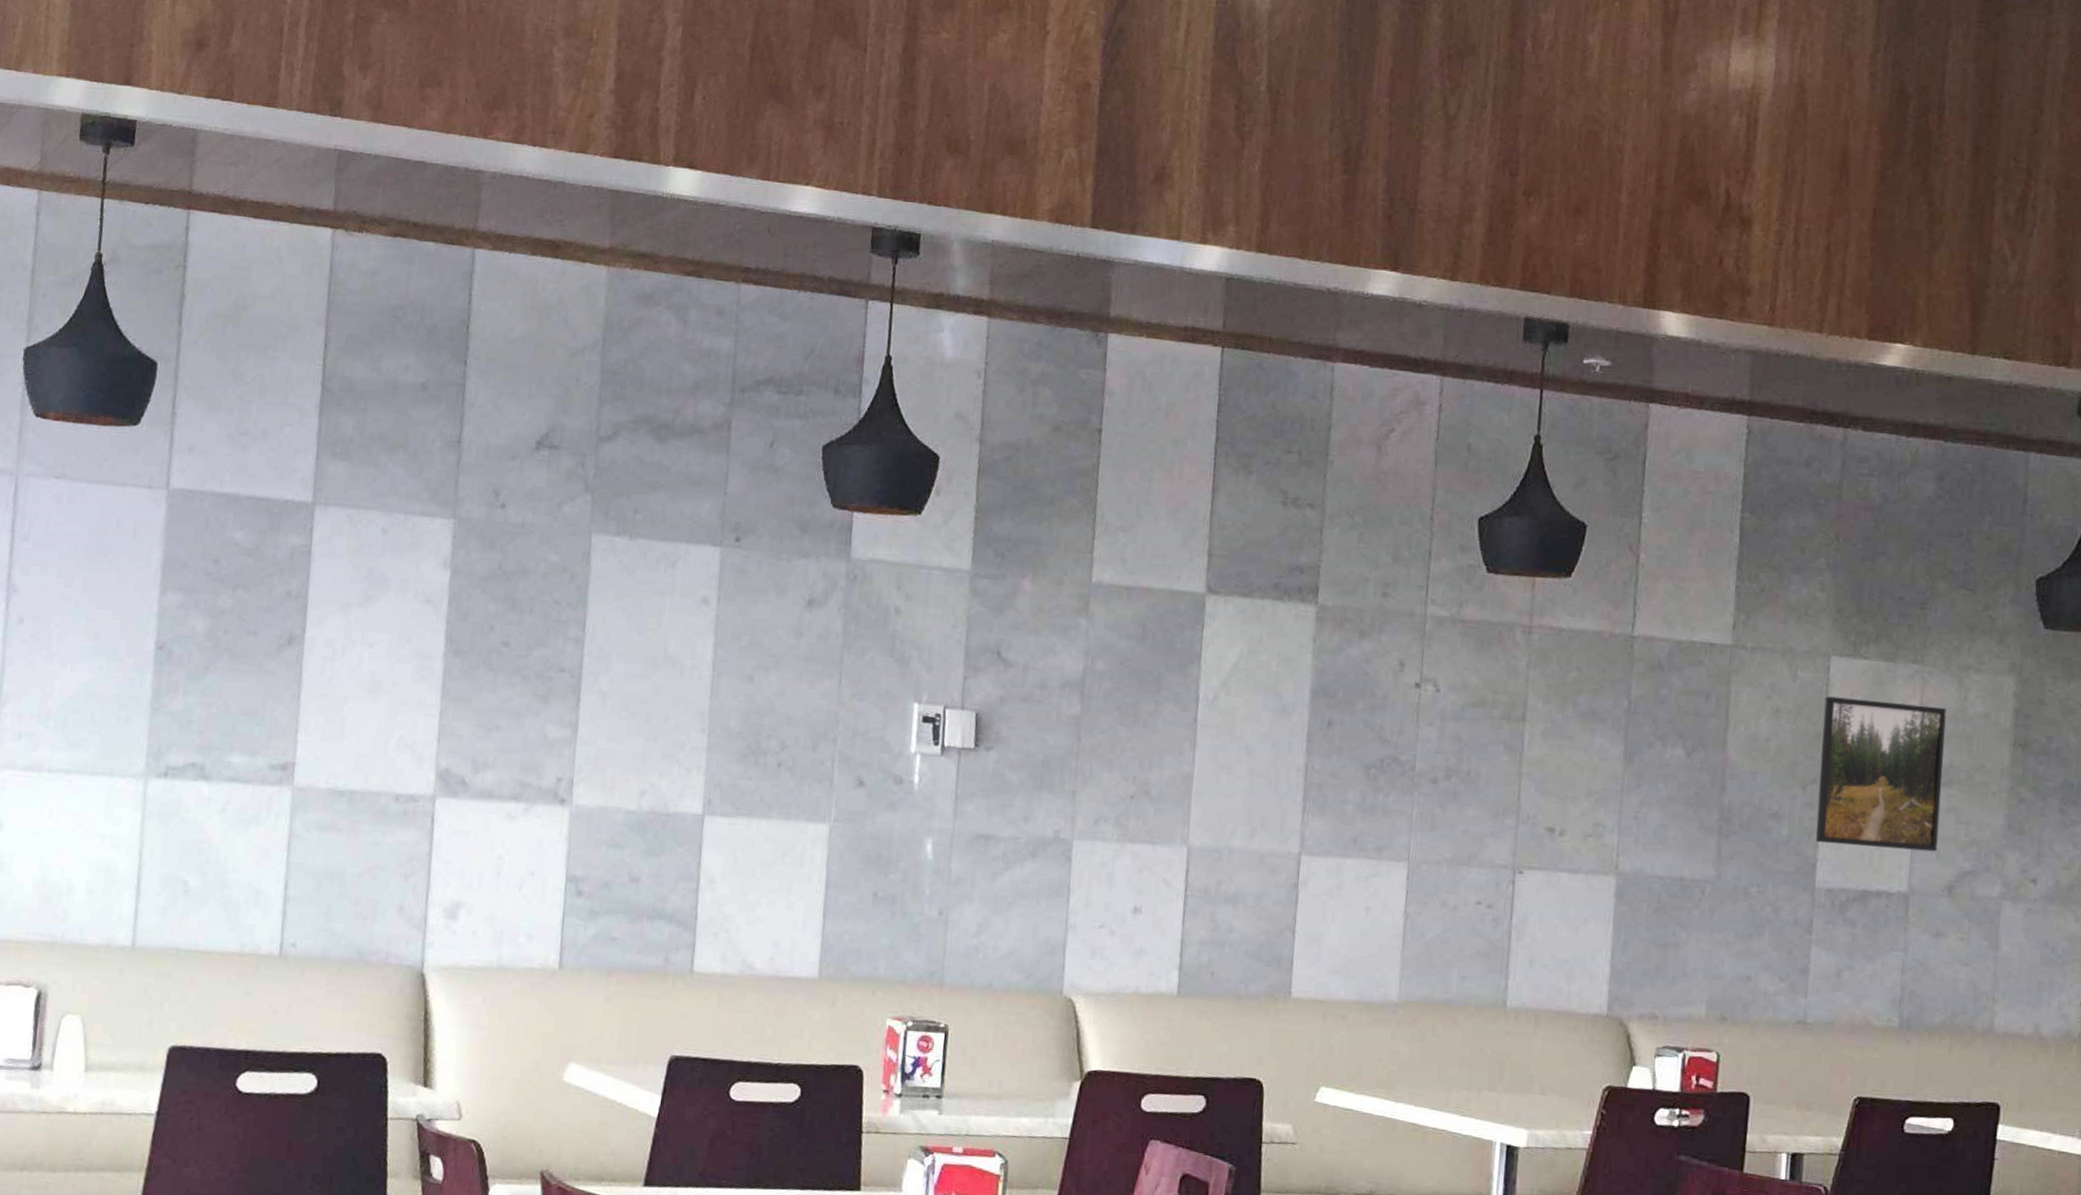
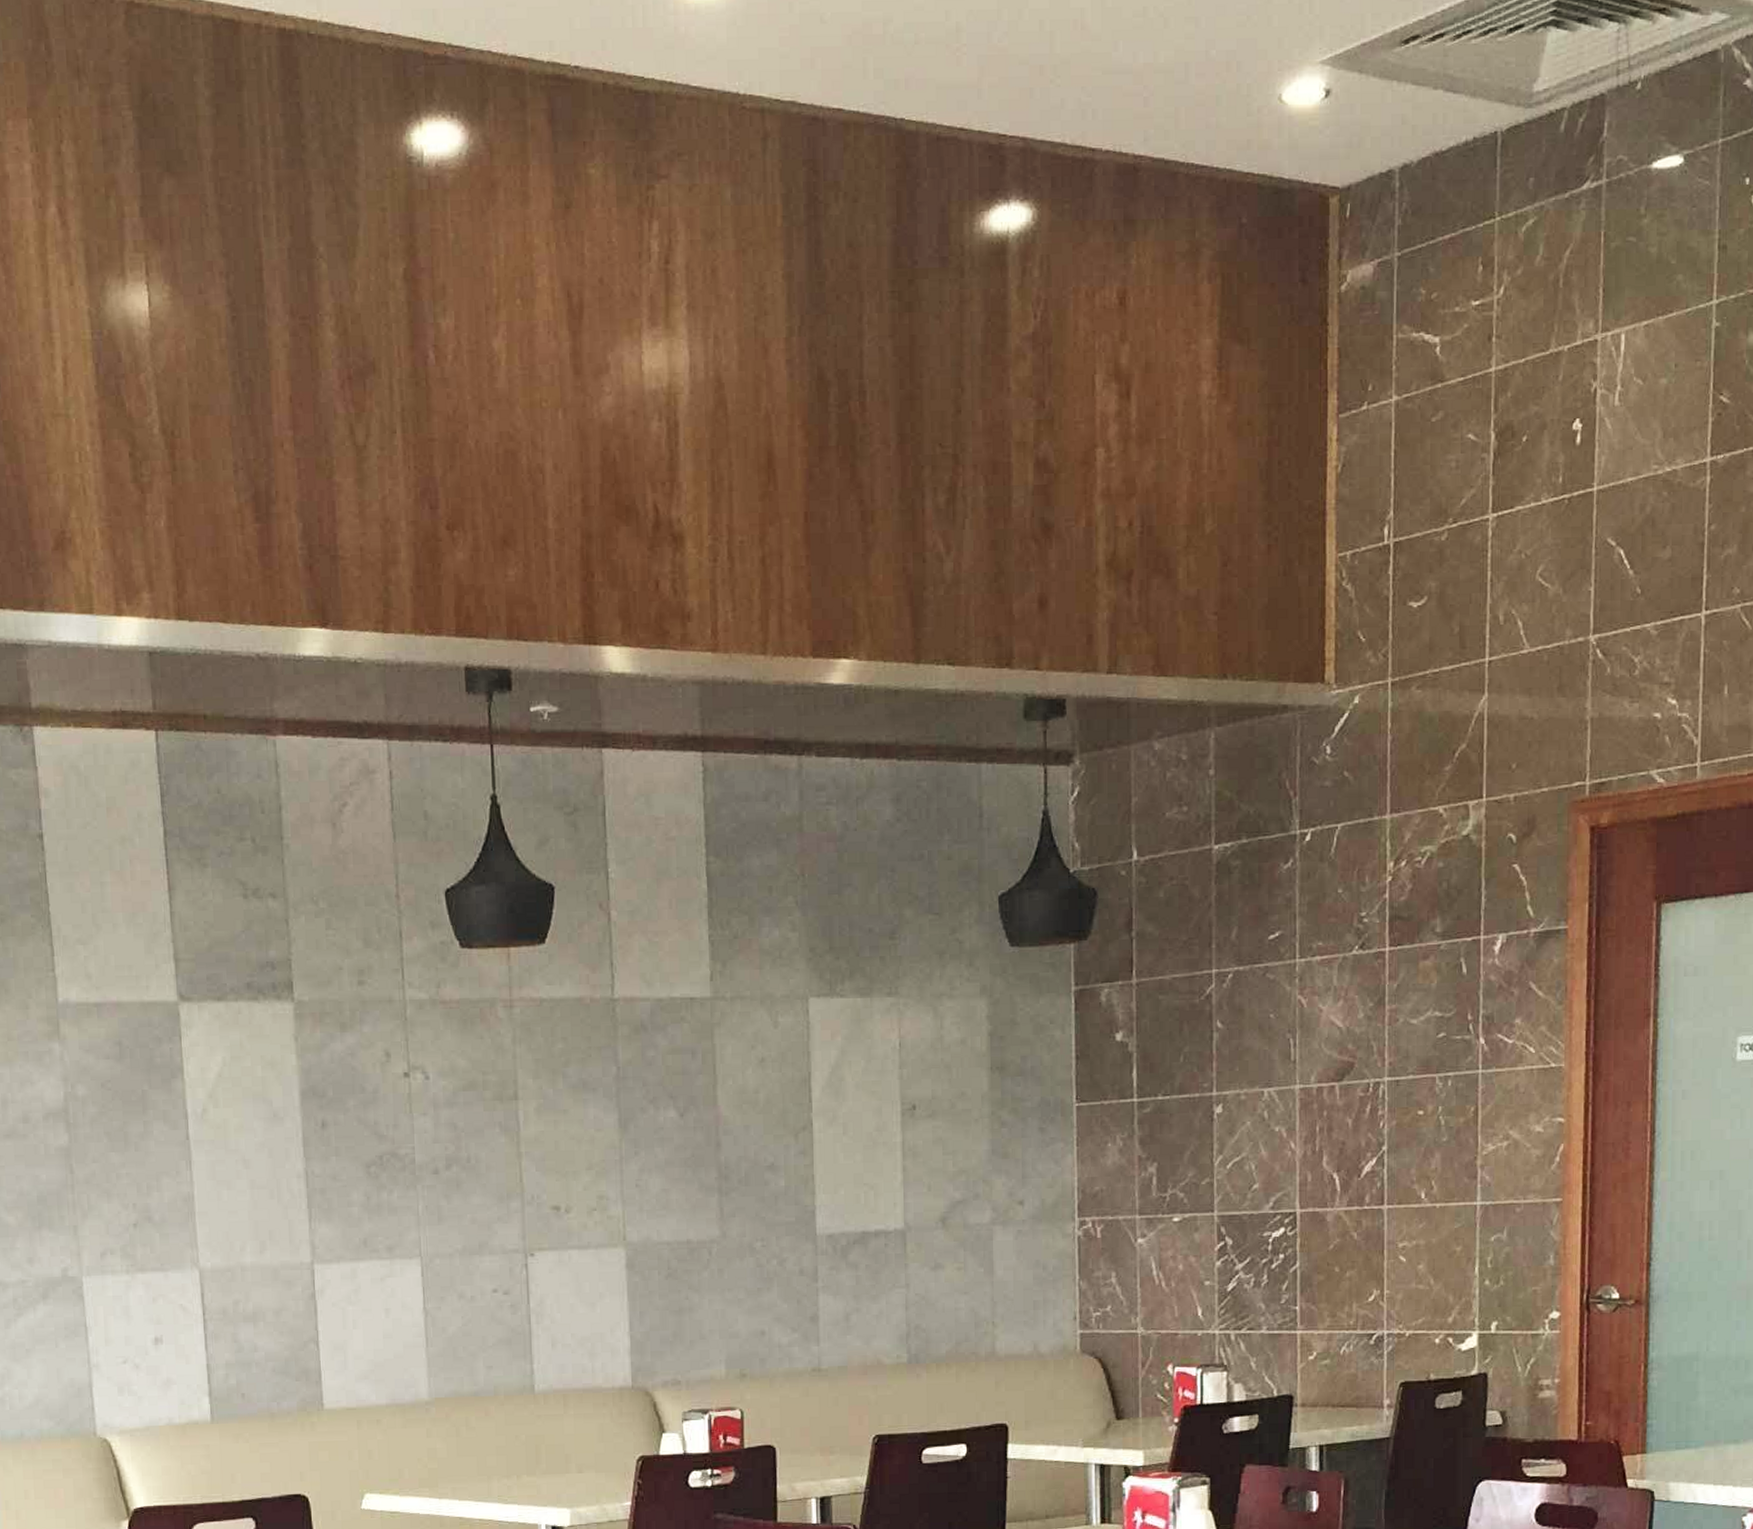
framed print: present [1815,696,1947,852] -> none [807,1038,928,1190]

